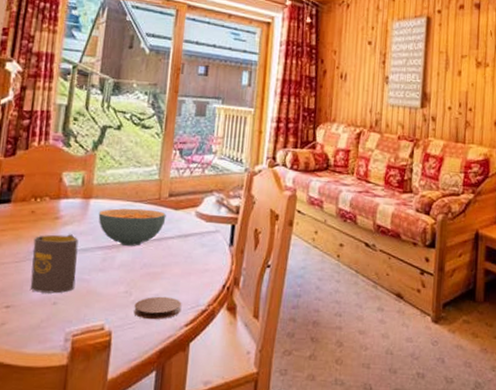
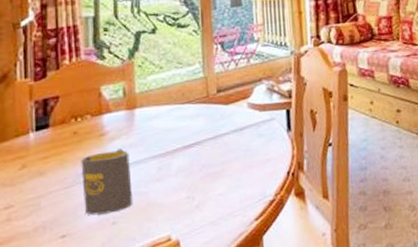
cereal bowl: present [98,208,166,246] -> none [146,108,218,151]
coaster: present [134,296,182,320] -> none [199,193,249,221]

